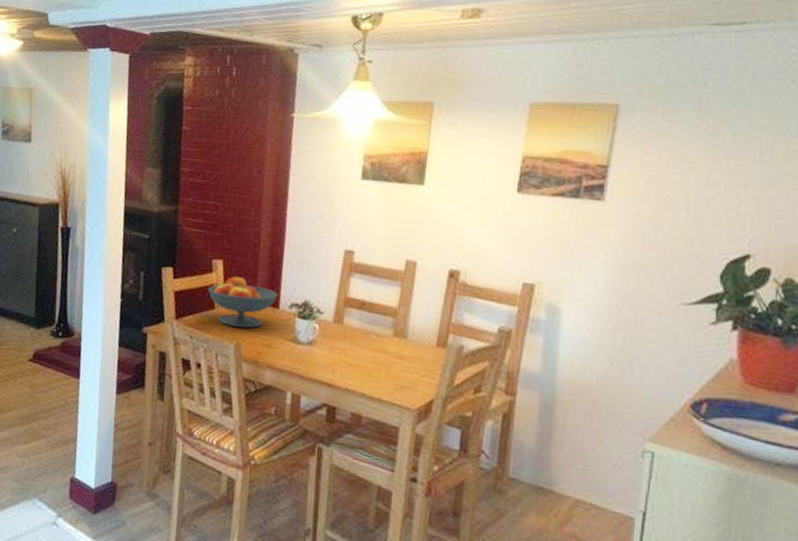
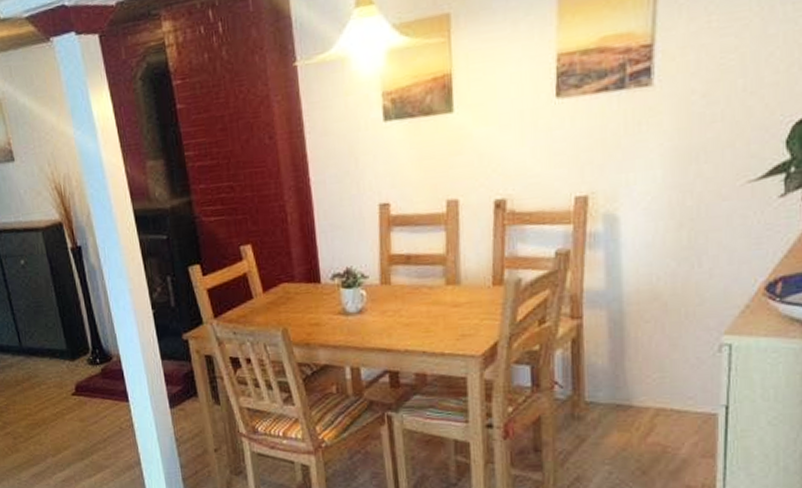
fruit bowl: present [208,276,278,328] -> none [241,258,317,313]

